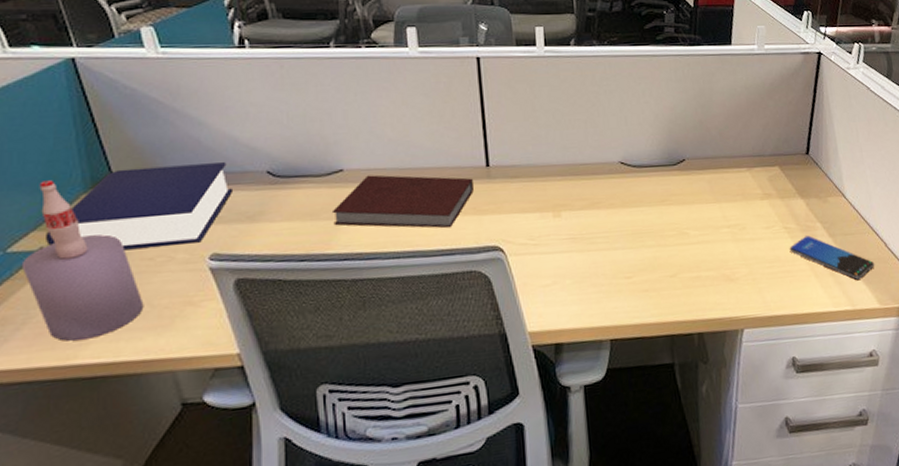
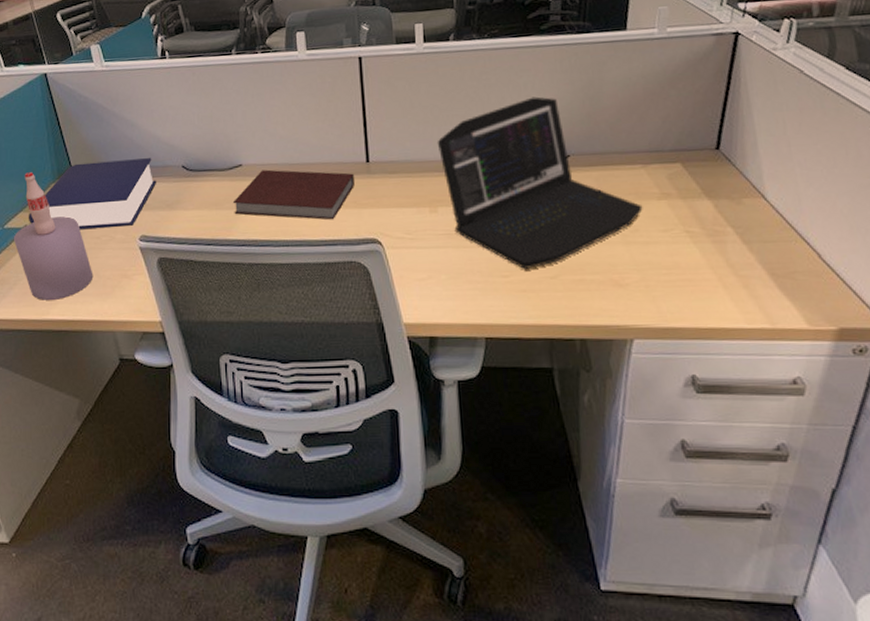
laptop: none [559,103,749,271] -> present [437,96,643,270]
smartphone: present [789,235,875,280] -> none [691,241,804,294]

